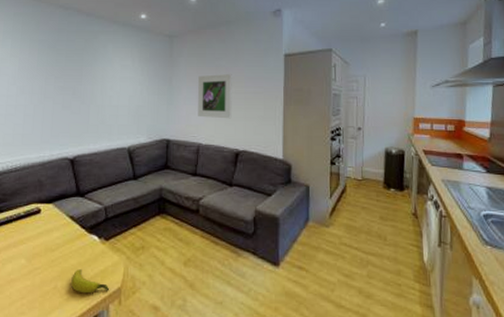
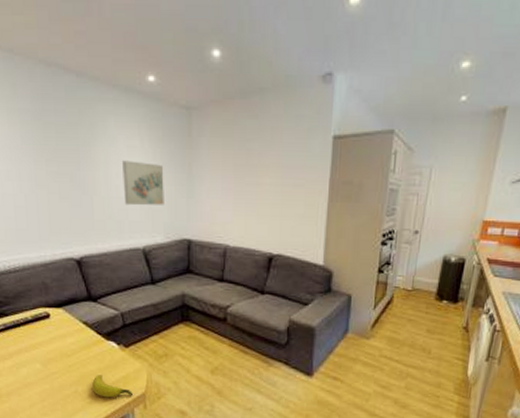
wall art: none [115,76,149,112] -> present [122,160,164,206]
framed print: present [198,73,232,119] -> none [224,159,267,217]

